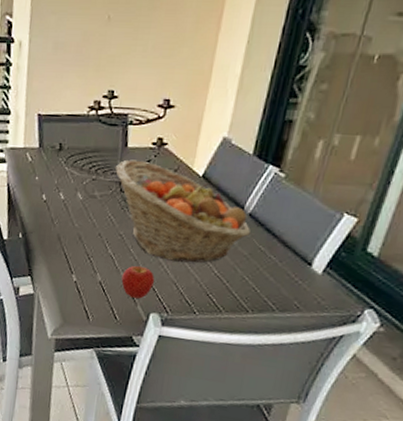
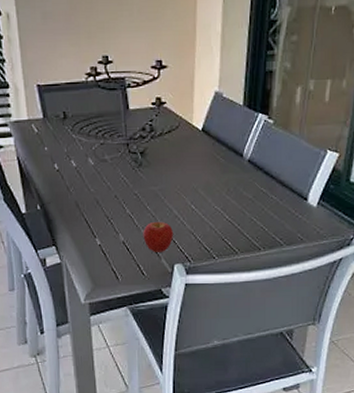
fruit basket: present [115,159,250,263] -> none [120,121,251,213]

